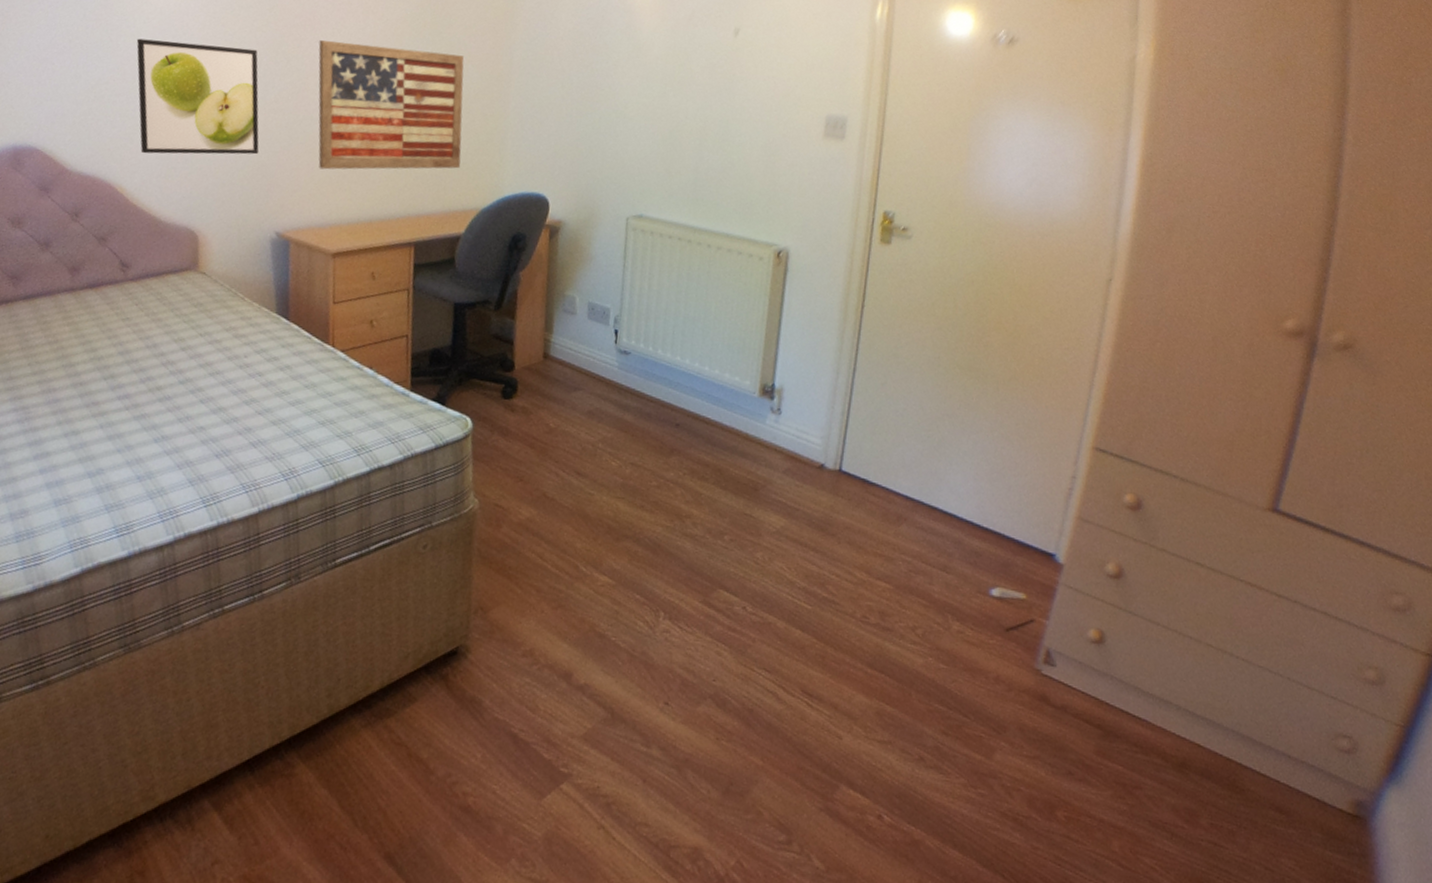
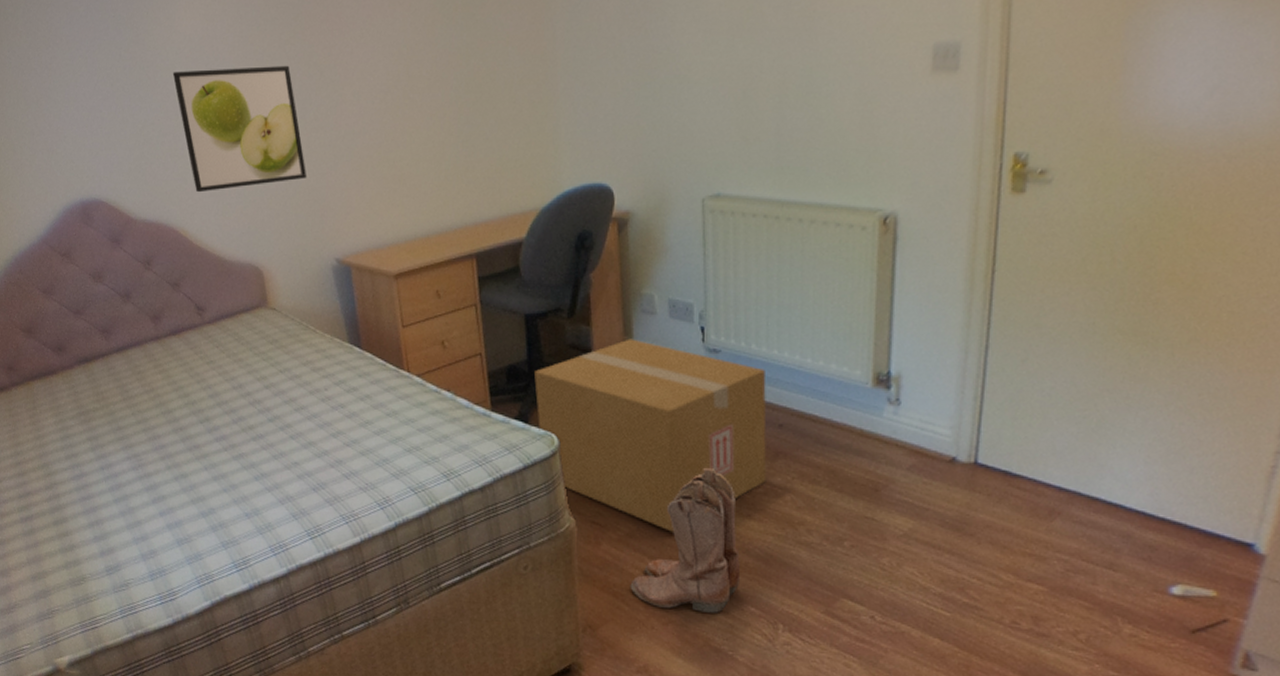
wall art: present [318,40,464,170] -> none [349,38,514,186]
cardboard box: none [454,334,668,519] -> present [534,338,767,532]
boots: none [524,458,632,599] -> present [630,467,741,613]

